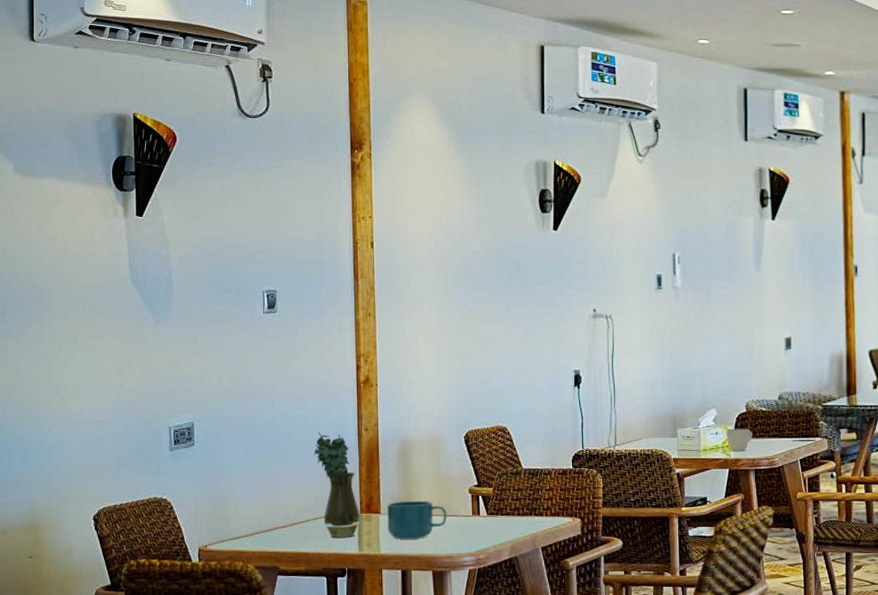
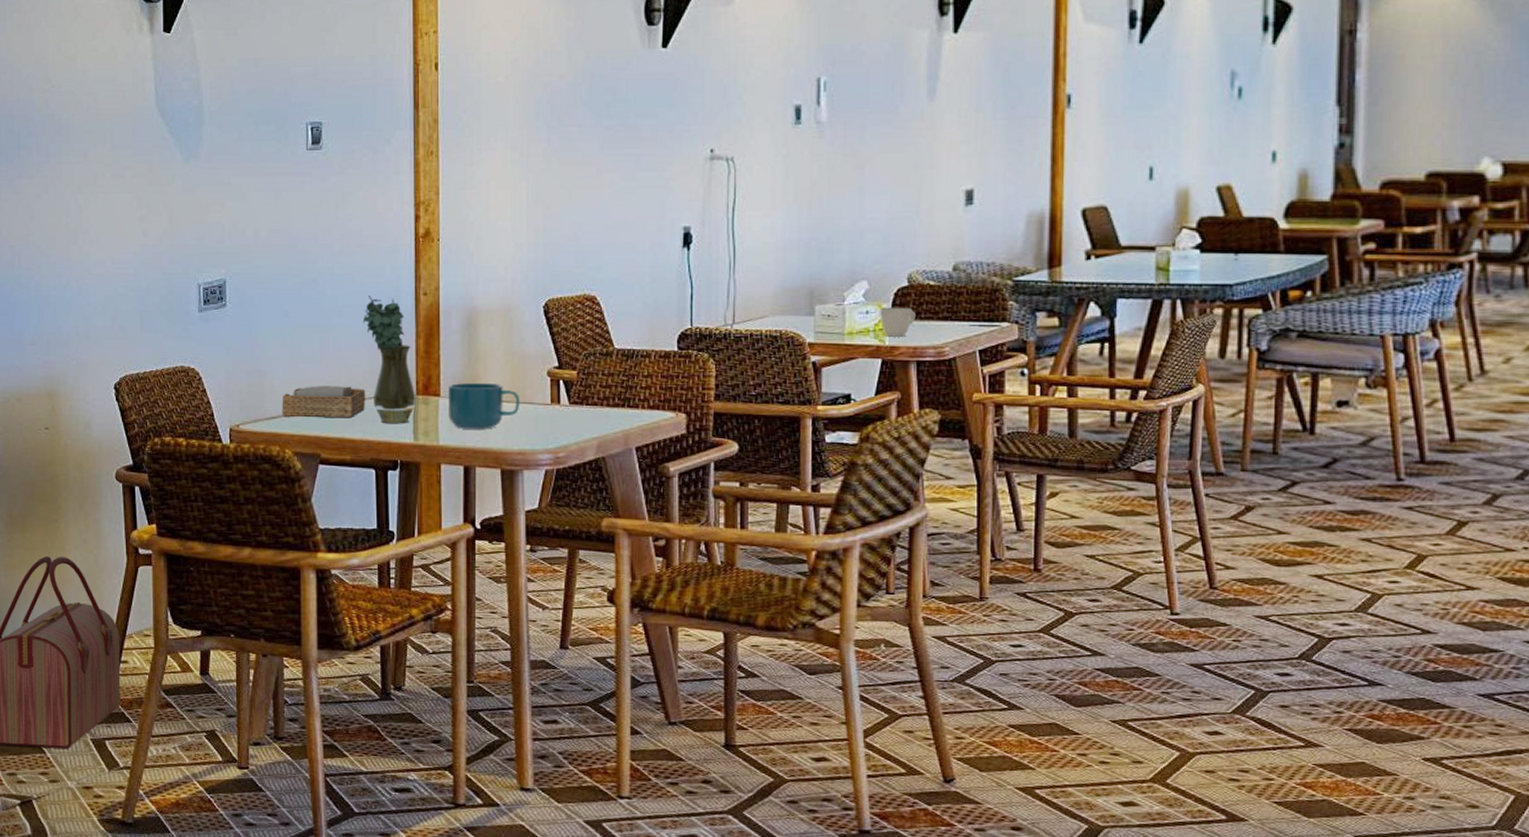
napkin holder: none [244,508,318,537] -> present [282,386,366,418]

